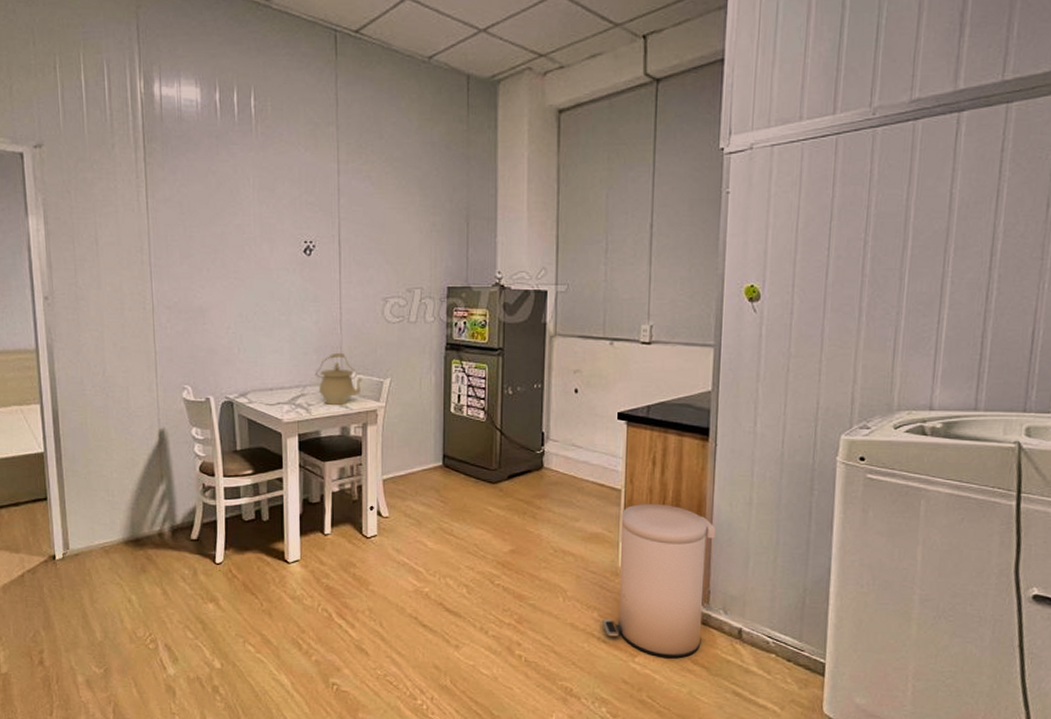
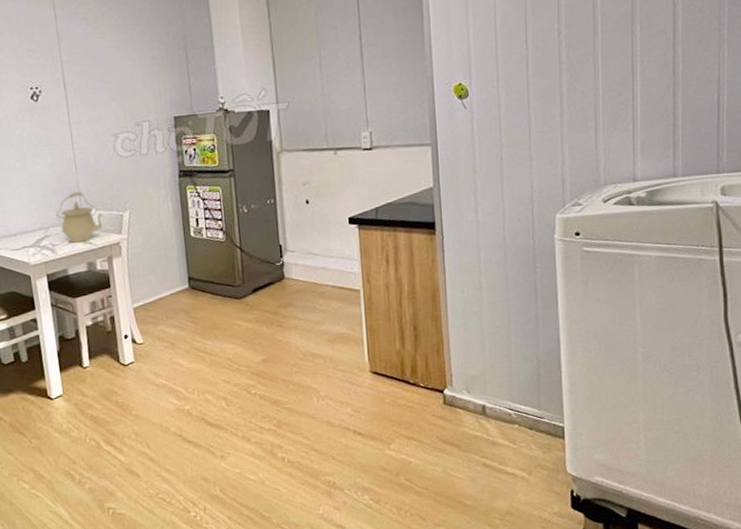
pedal bin: present [601,503,716,659] -> none [355,298,452,442]

